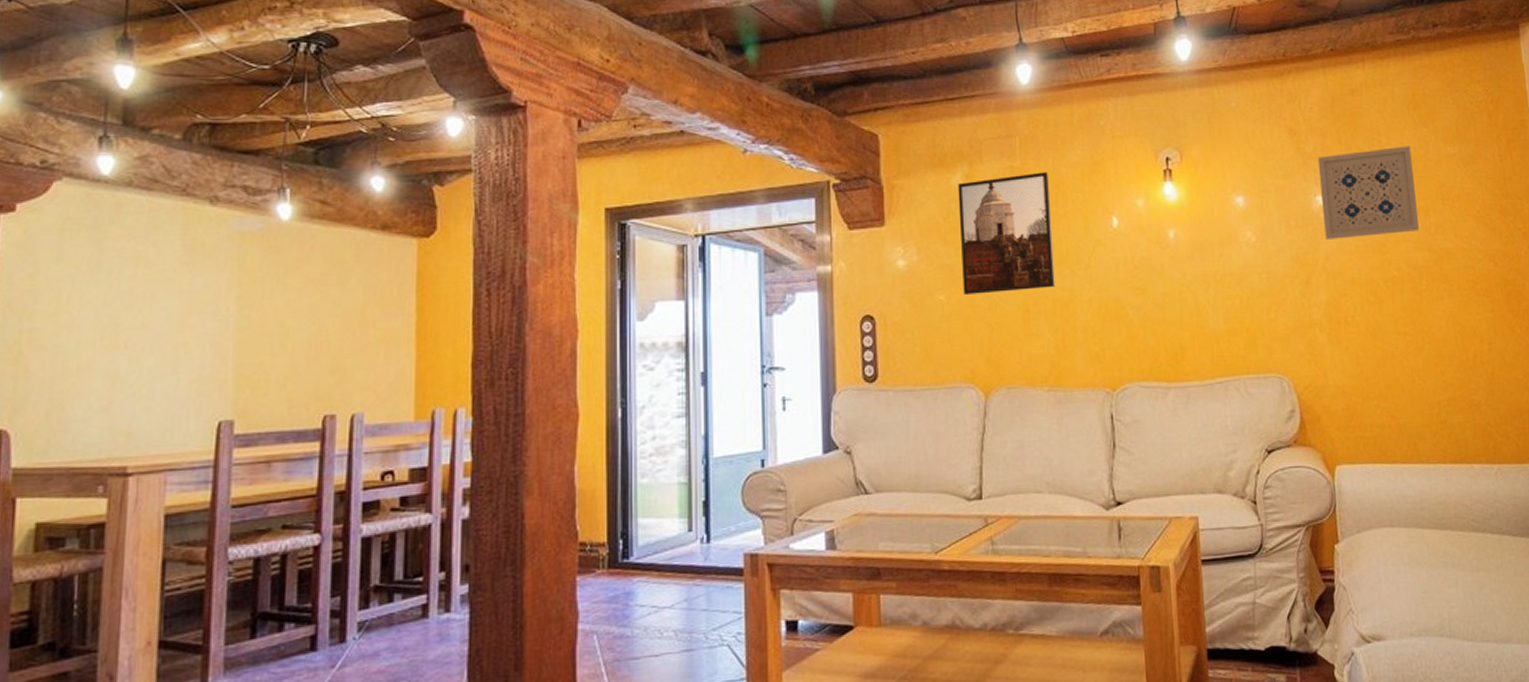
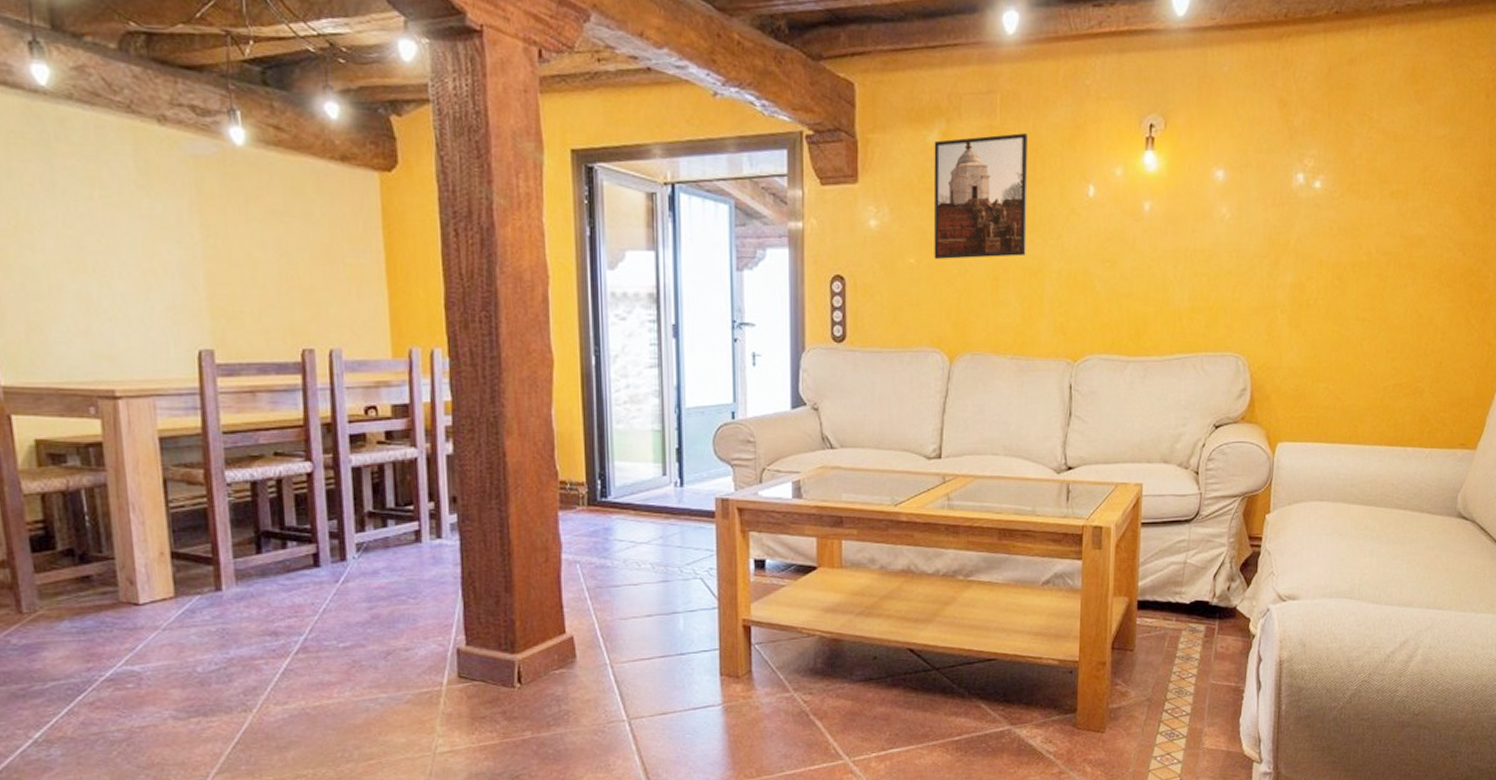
wall art: present [1317,146,1420,239] -> none [1300,124,1401,220]

